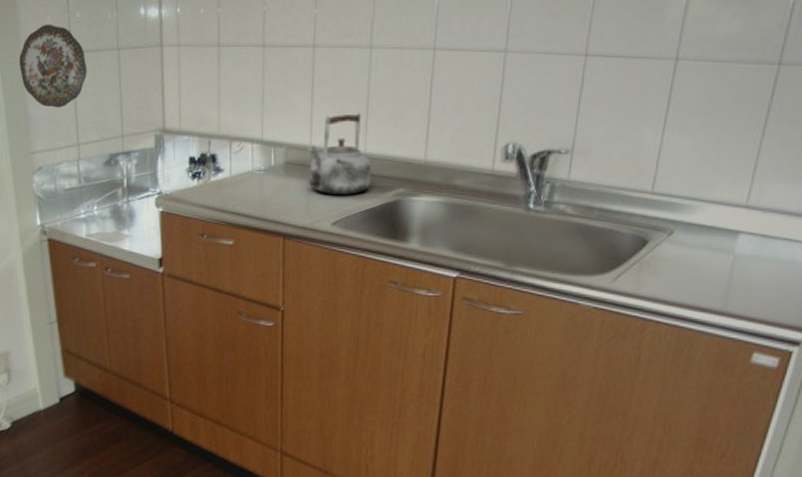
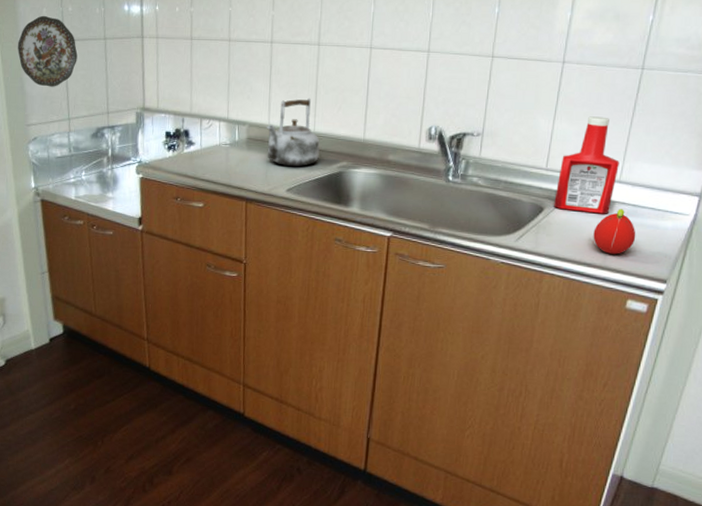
ketchup bottle: none [661,126,747,247] -> present [554,116,619,214]
fruit: none [710,240,766,297] -> present [593,209,636,254]

